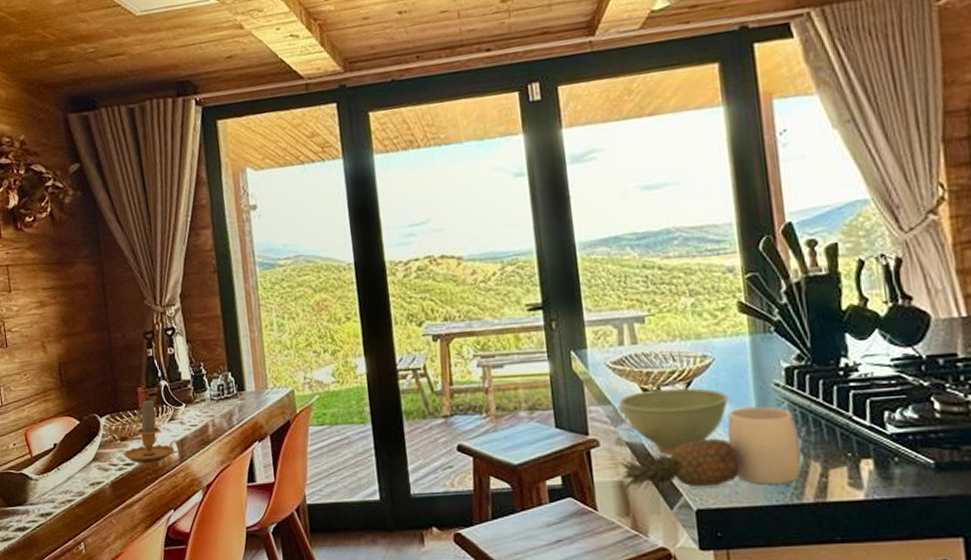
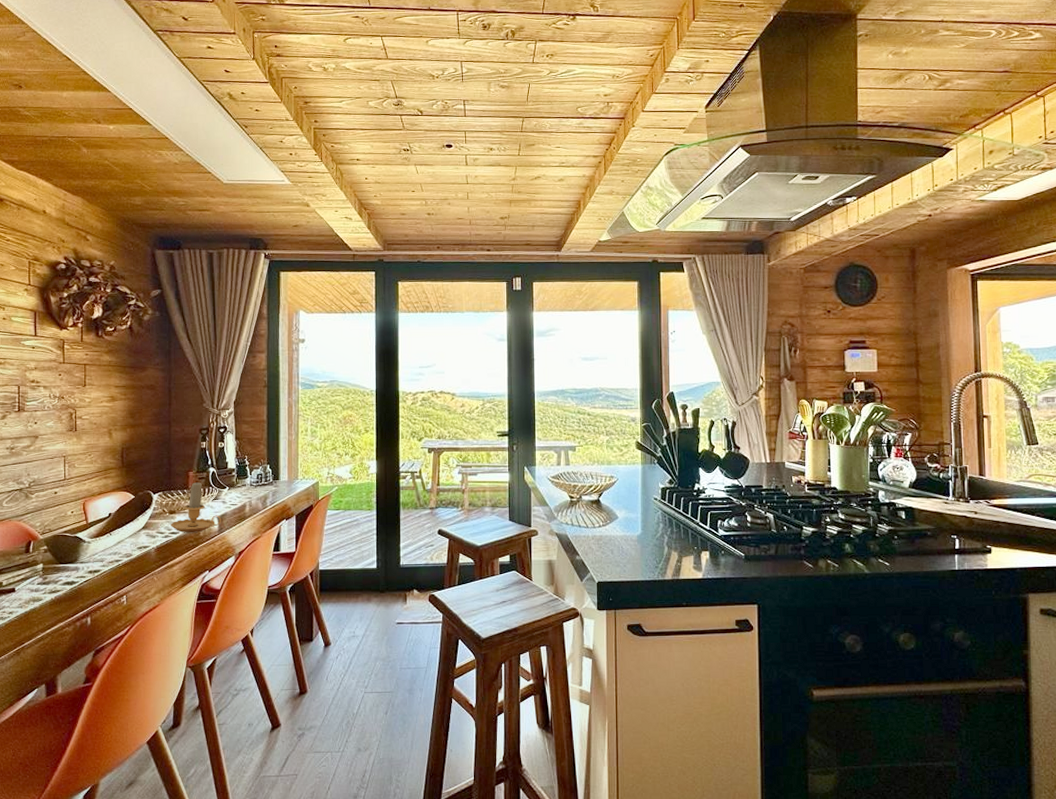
bowl: present [619,388,728,455] -> none [554,497,625,543]
fruit: present [619,438,740,492] -> none [550,533,629,568]
mug: present [727,406,801,485] -> none [622,513,667,566]

